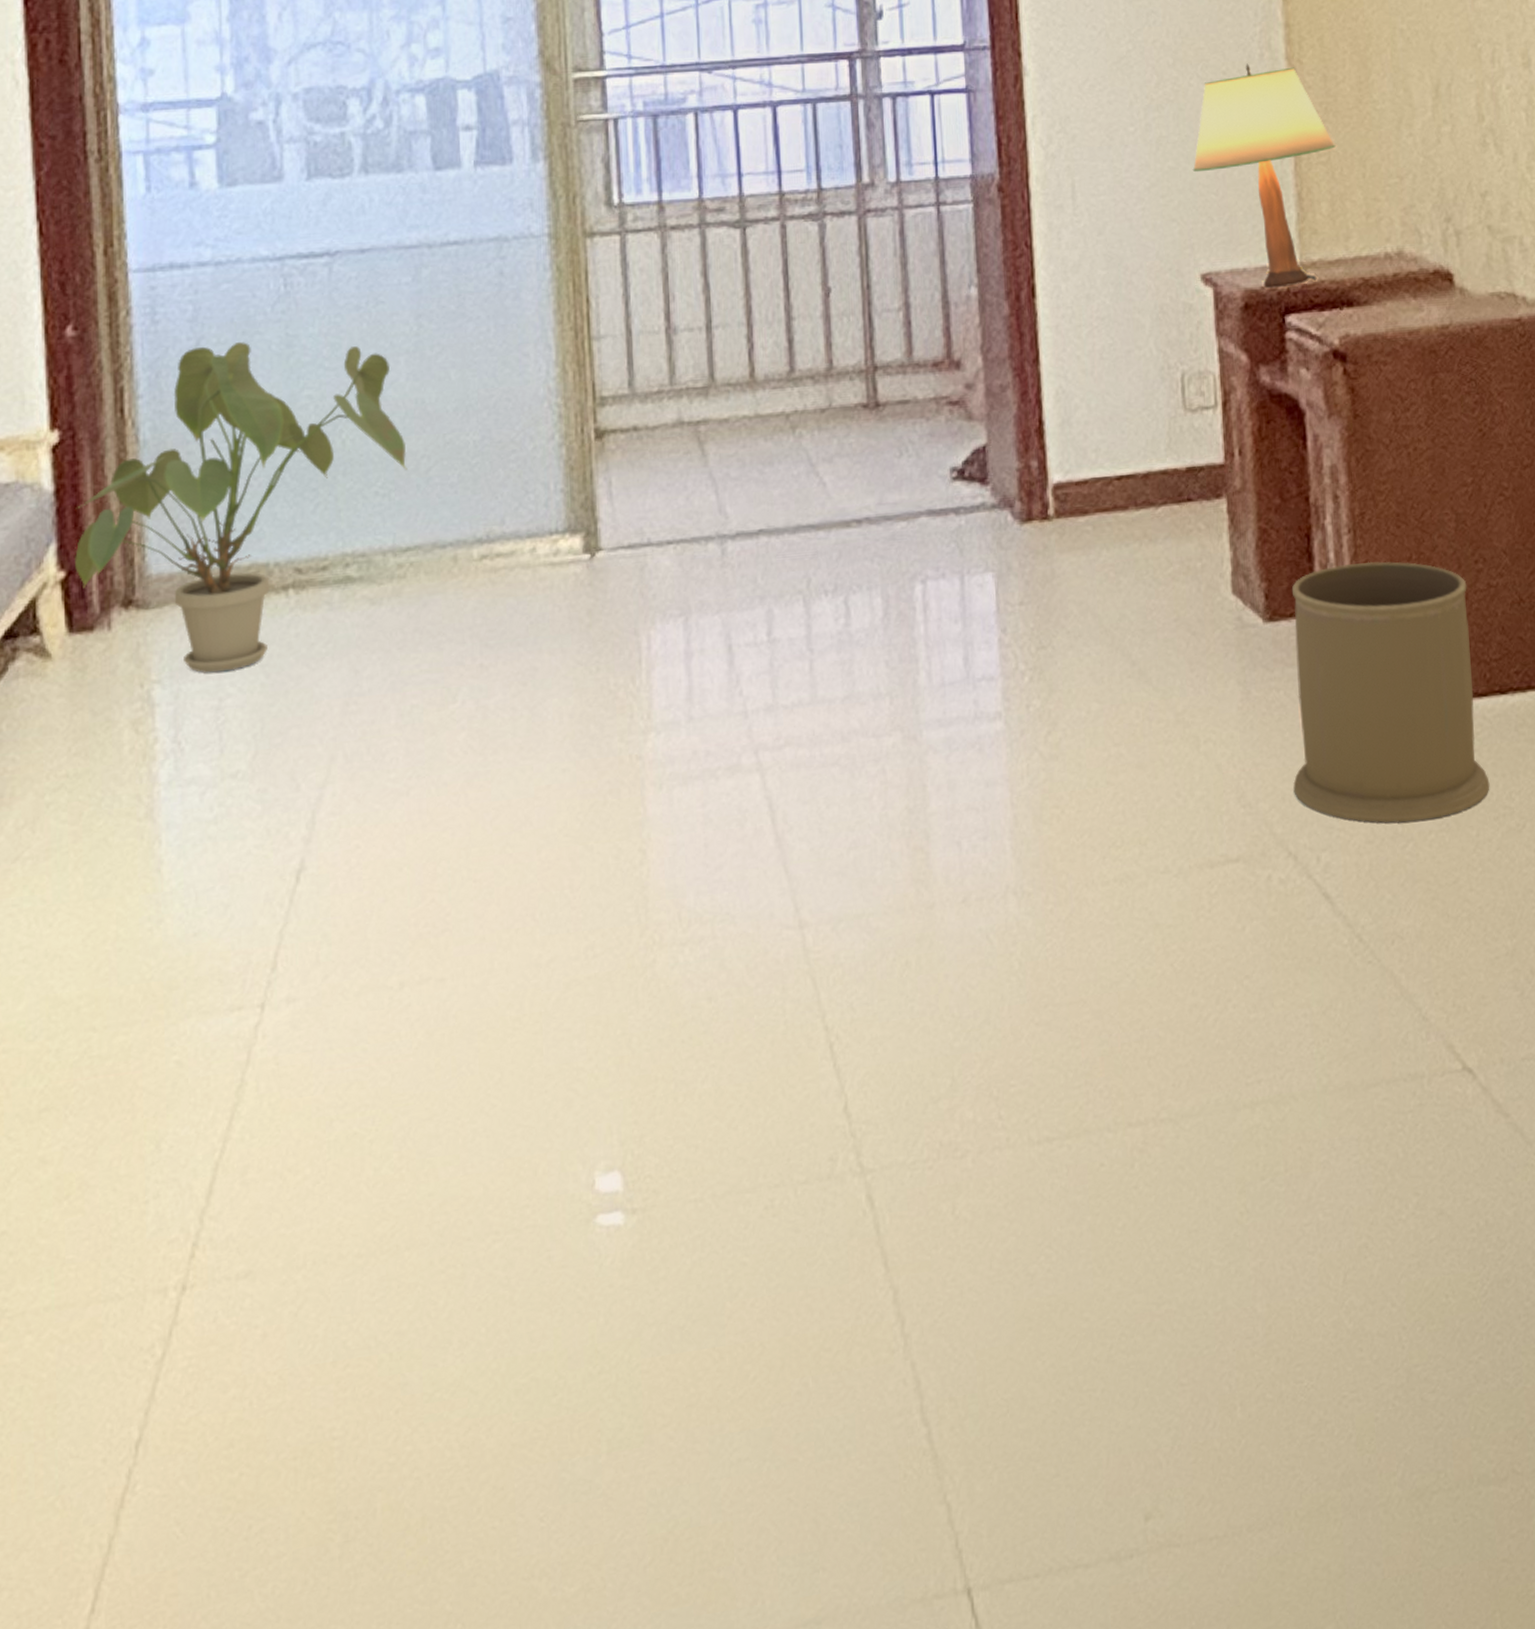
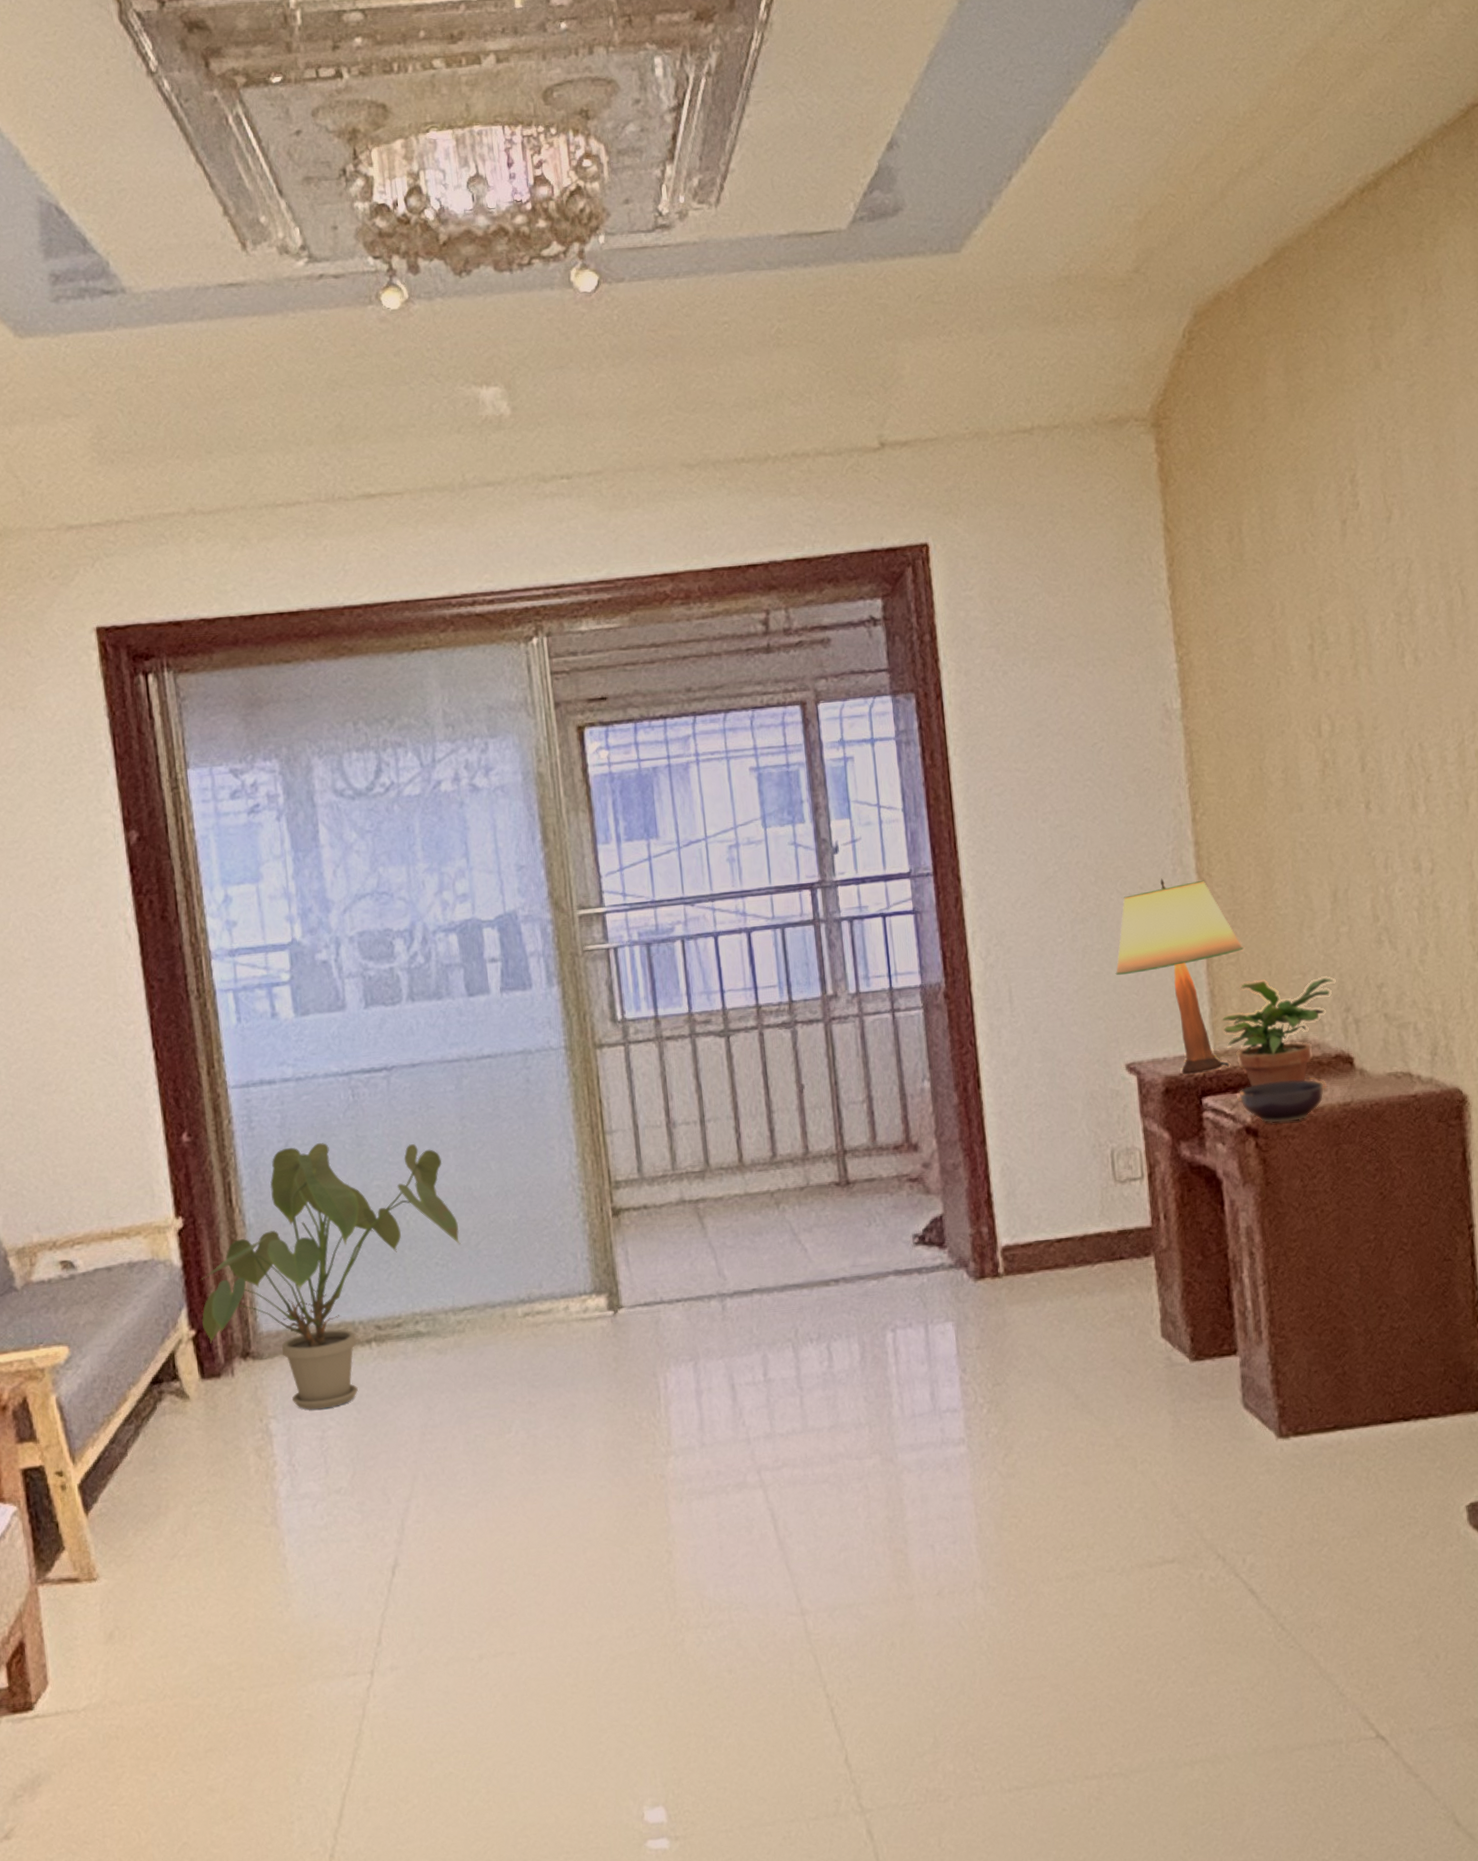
trash can: present [1291,561,1490,823] -> none [1214,1308,1396,1531]
potted plant: none [1309,183,1434,304] -> present [1222,978,1334,1087]
bowl: none [1326,297,1421,347] -> present [1239,1079,1325,1123]

